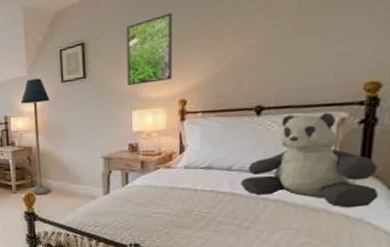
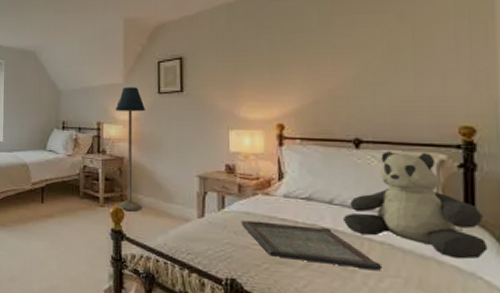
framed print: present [126,13,172,86] -> none [224,39,269,104]
serving tray: none [143,192,275,226] -> present [241,220,383,271]

